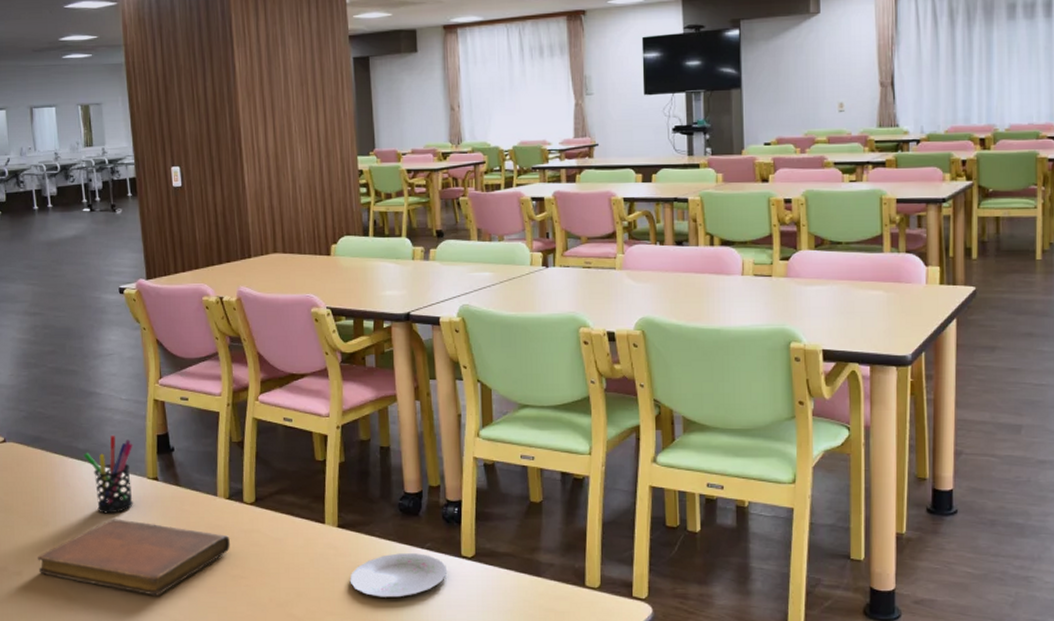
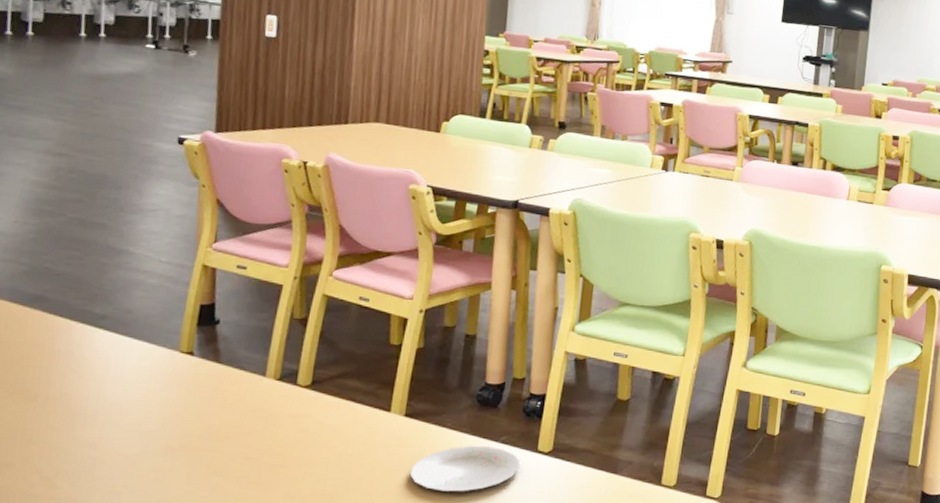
notebook: present [38,519,230,596] -> none [14,395,274,485]
pen holder: present [84,435,133,514] -> none [99,300,168,390]

